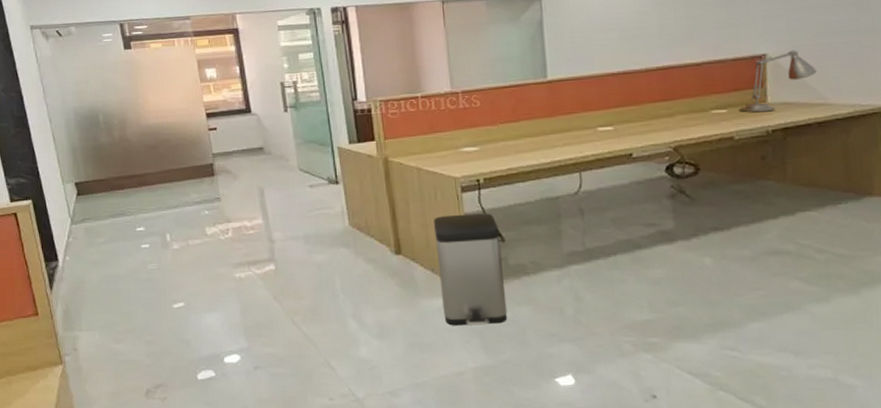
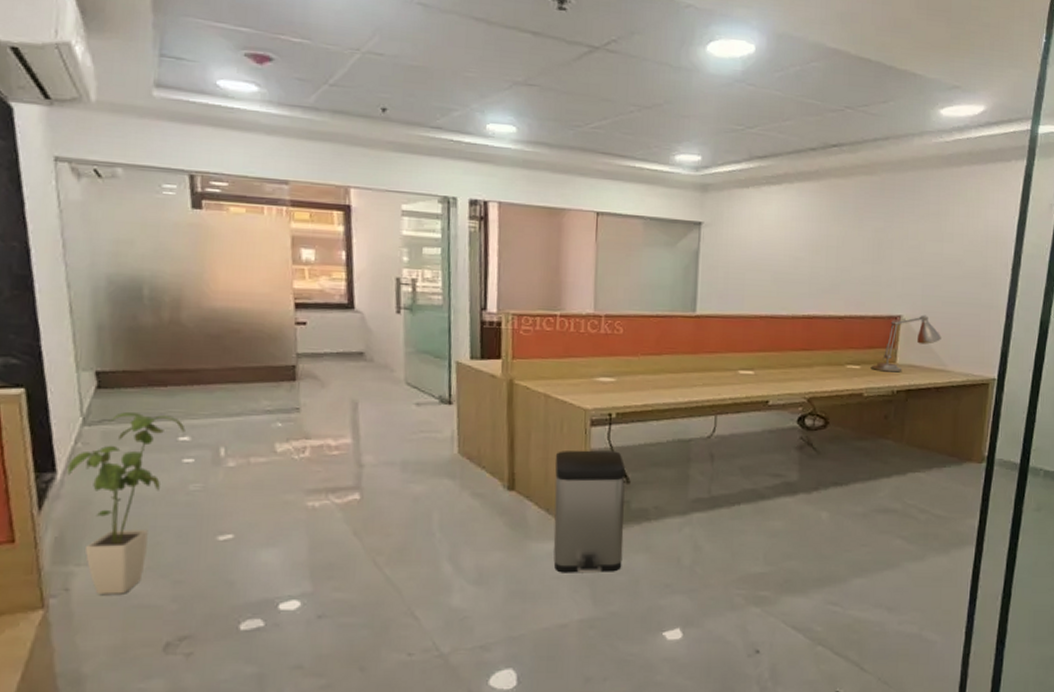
house plant: none [65,212,140,354] -> present [67,412,186,596]

